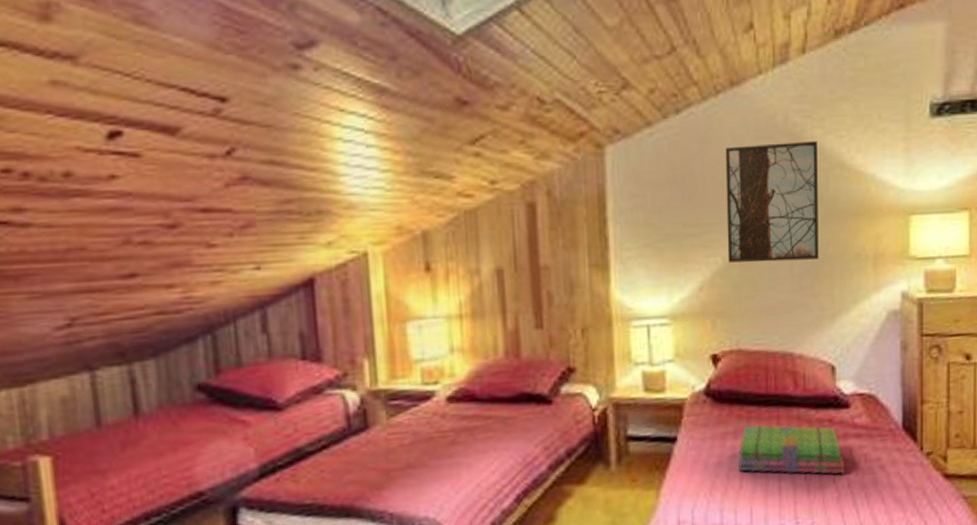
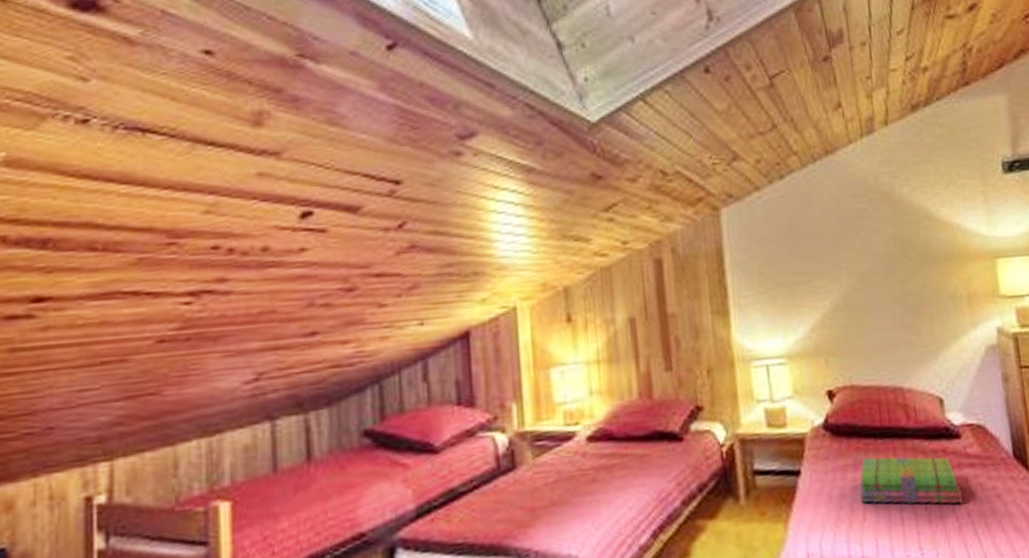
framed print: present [725,140,819,263] -> none [825,197,917,306]

